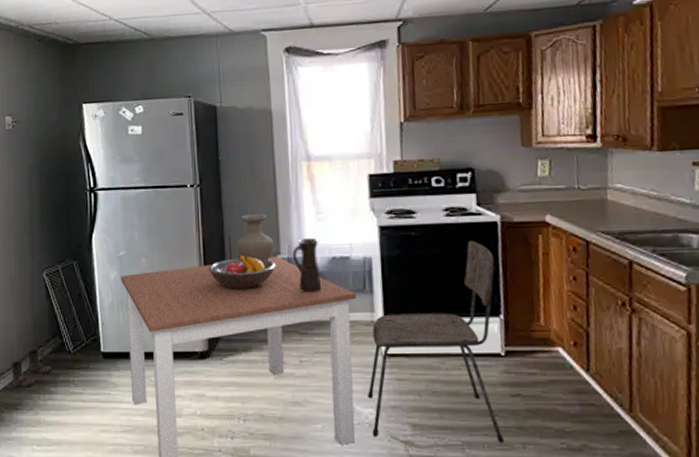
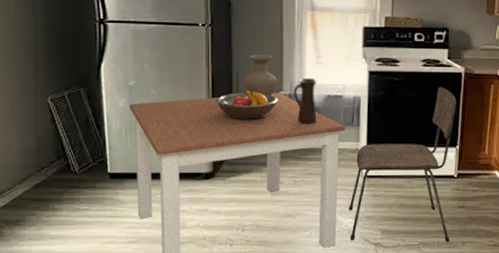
boots: present [11,350,52,388] -> none [11,170,57,205]

